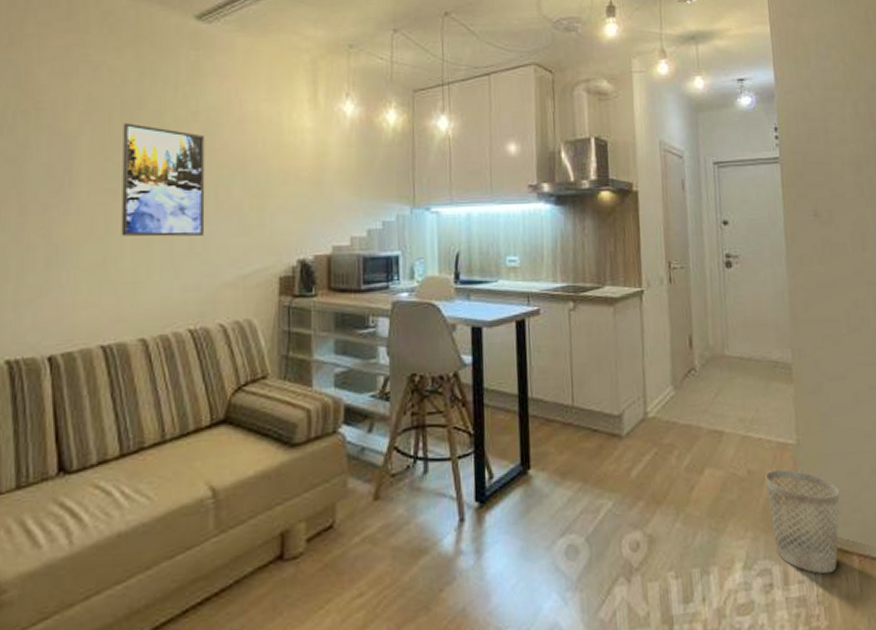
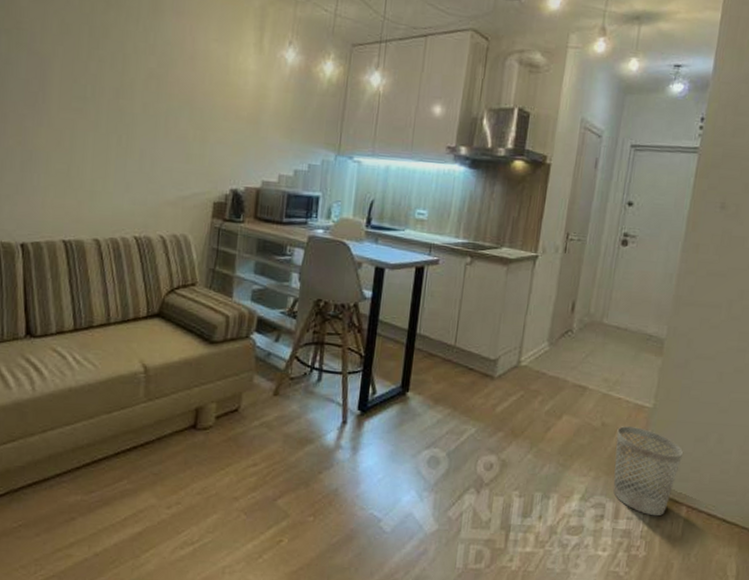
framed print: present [121,123,205,237] -> none [83,49,160,158]

